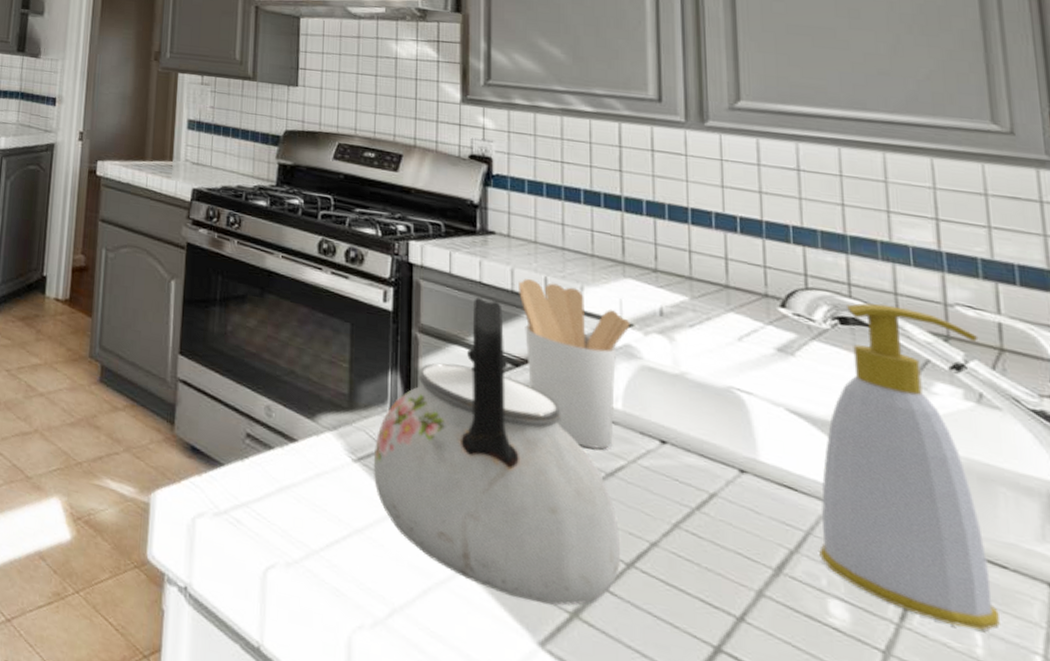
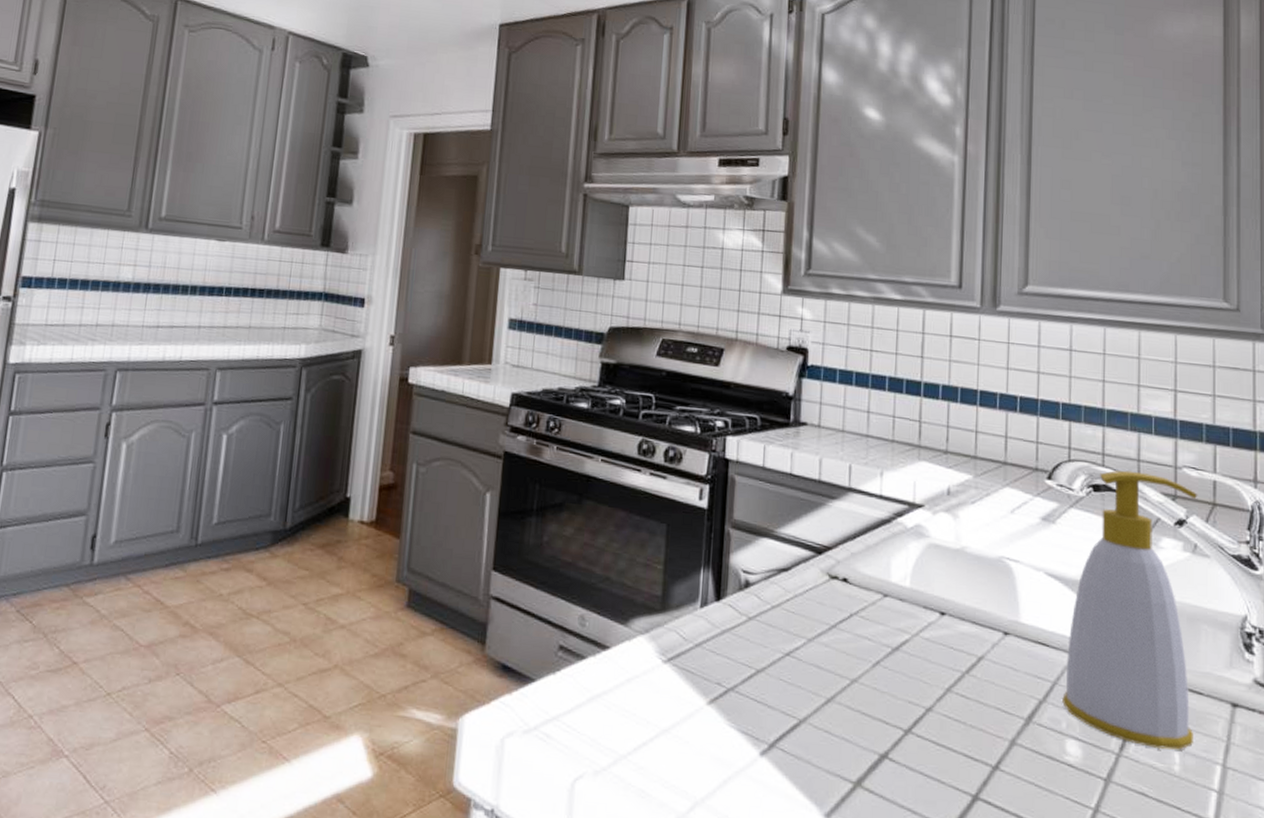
kettle: present [373,297,621,606] -> none [682,488,901,779]
utensil holder: present [519,278,631,450] -> none [825,467,922,626]

